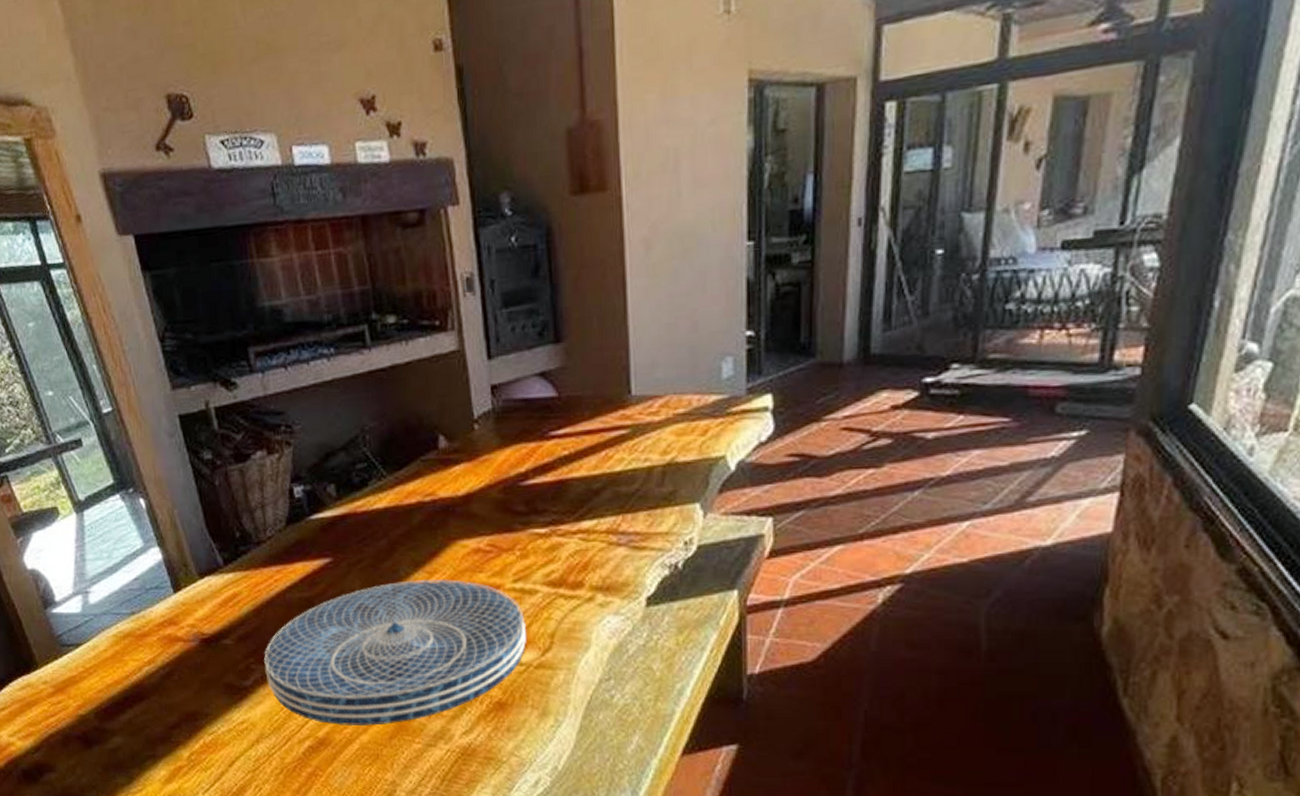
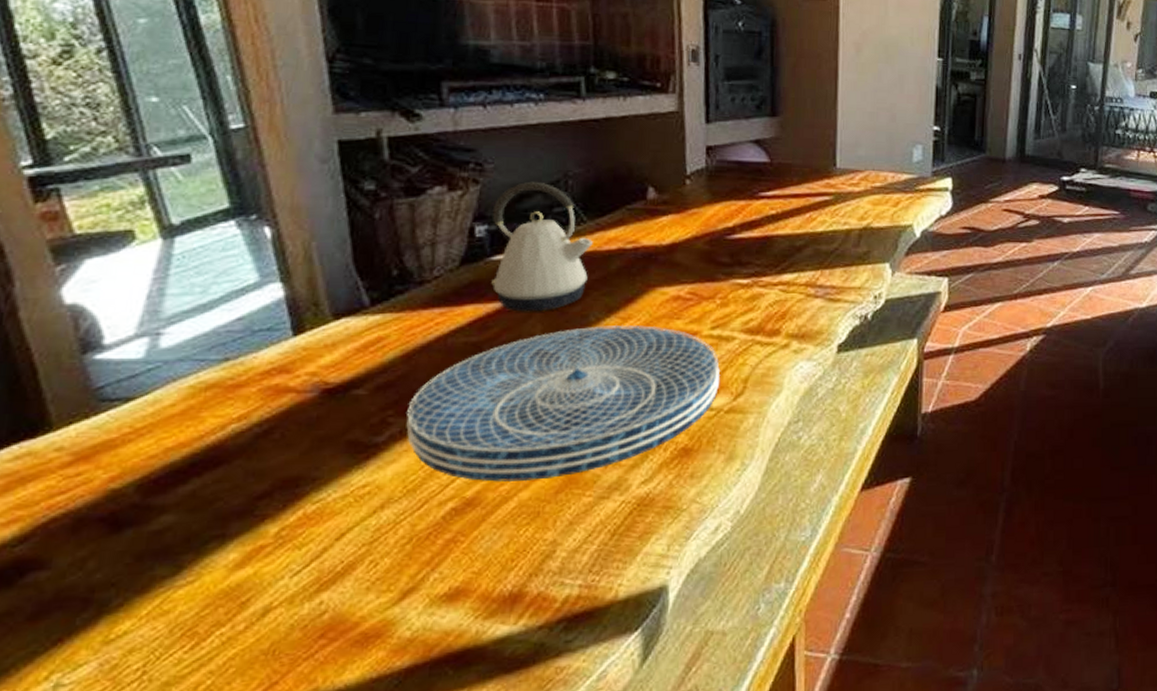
kettle: none [305,439,394,568] -> present [491,181,593,312]

